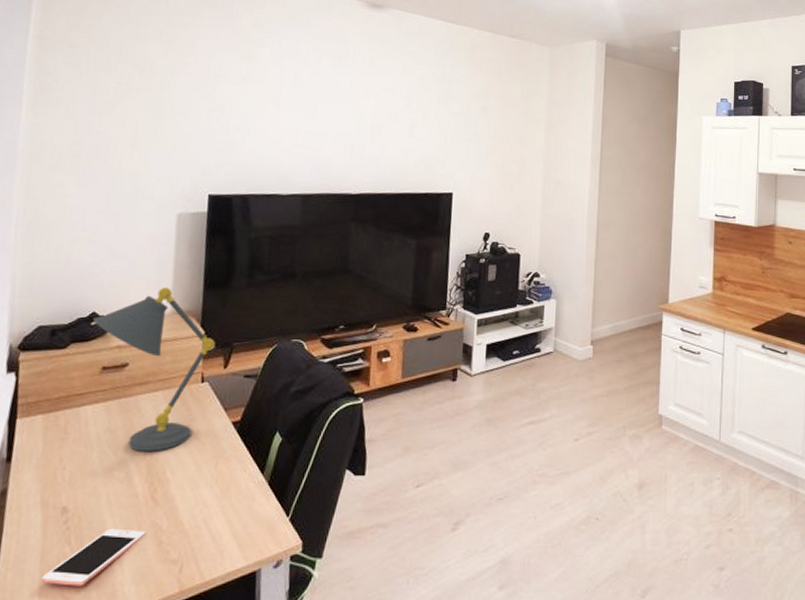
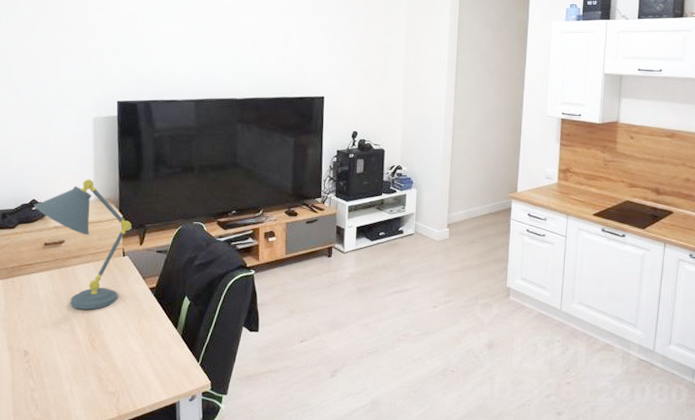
cell phone: present [41,528,146,586] -> none [14,367,89,410]

